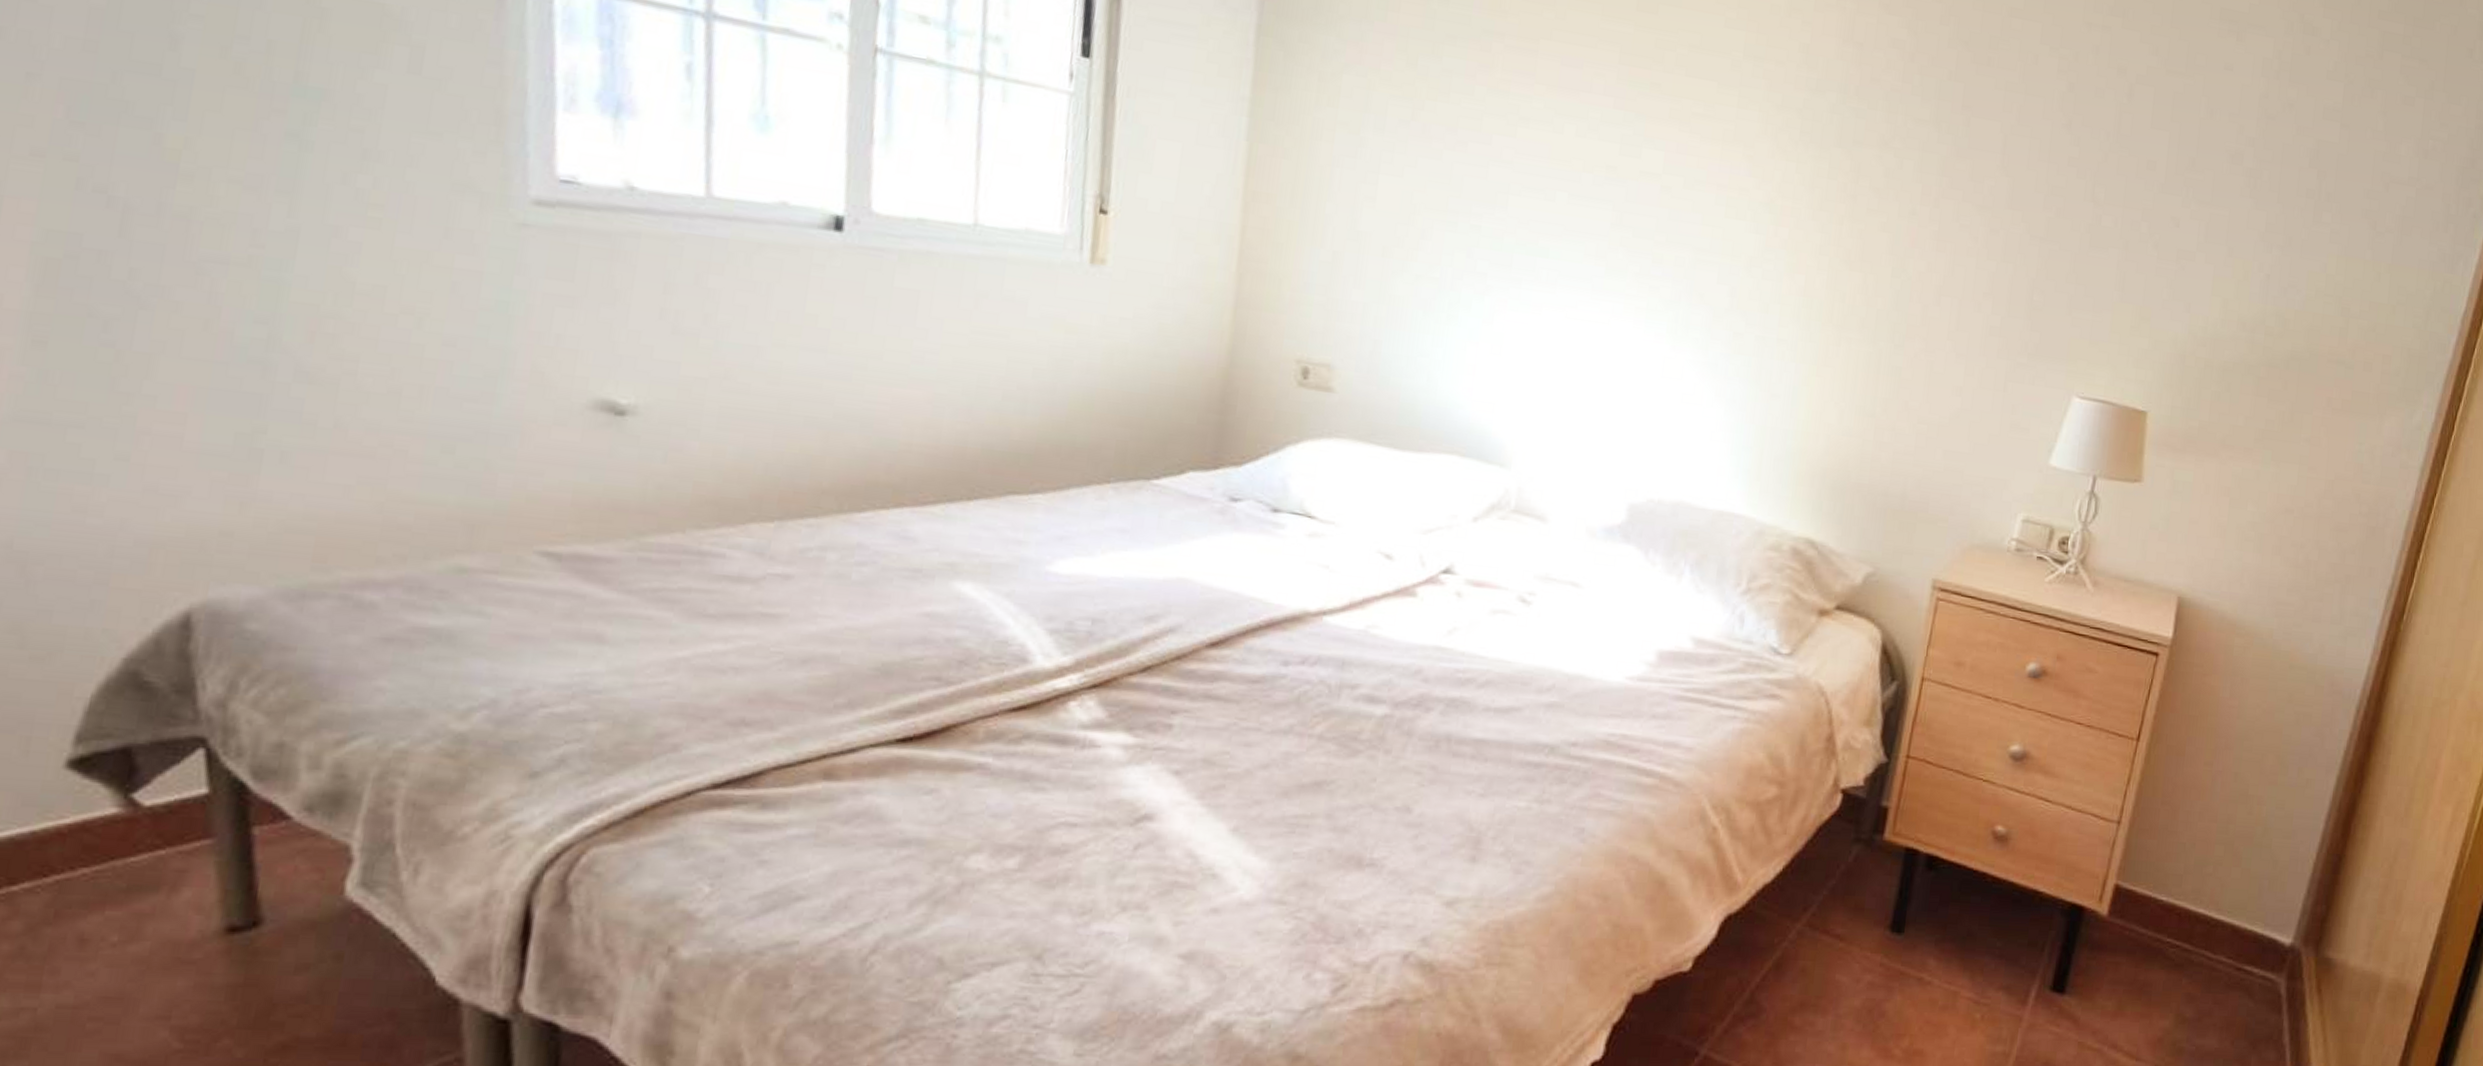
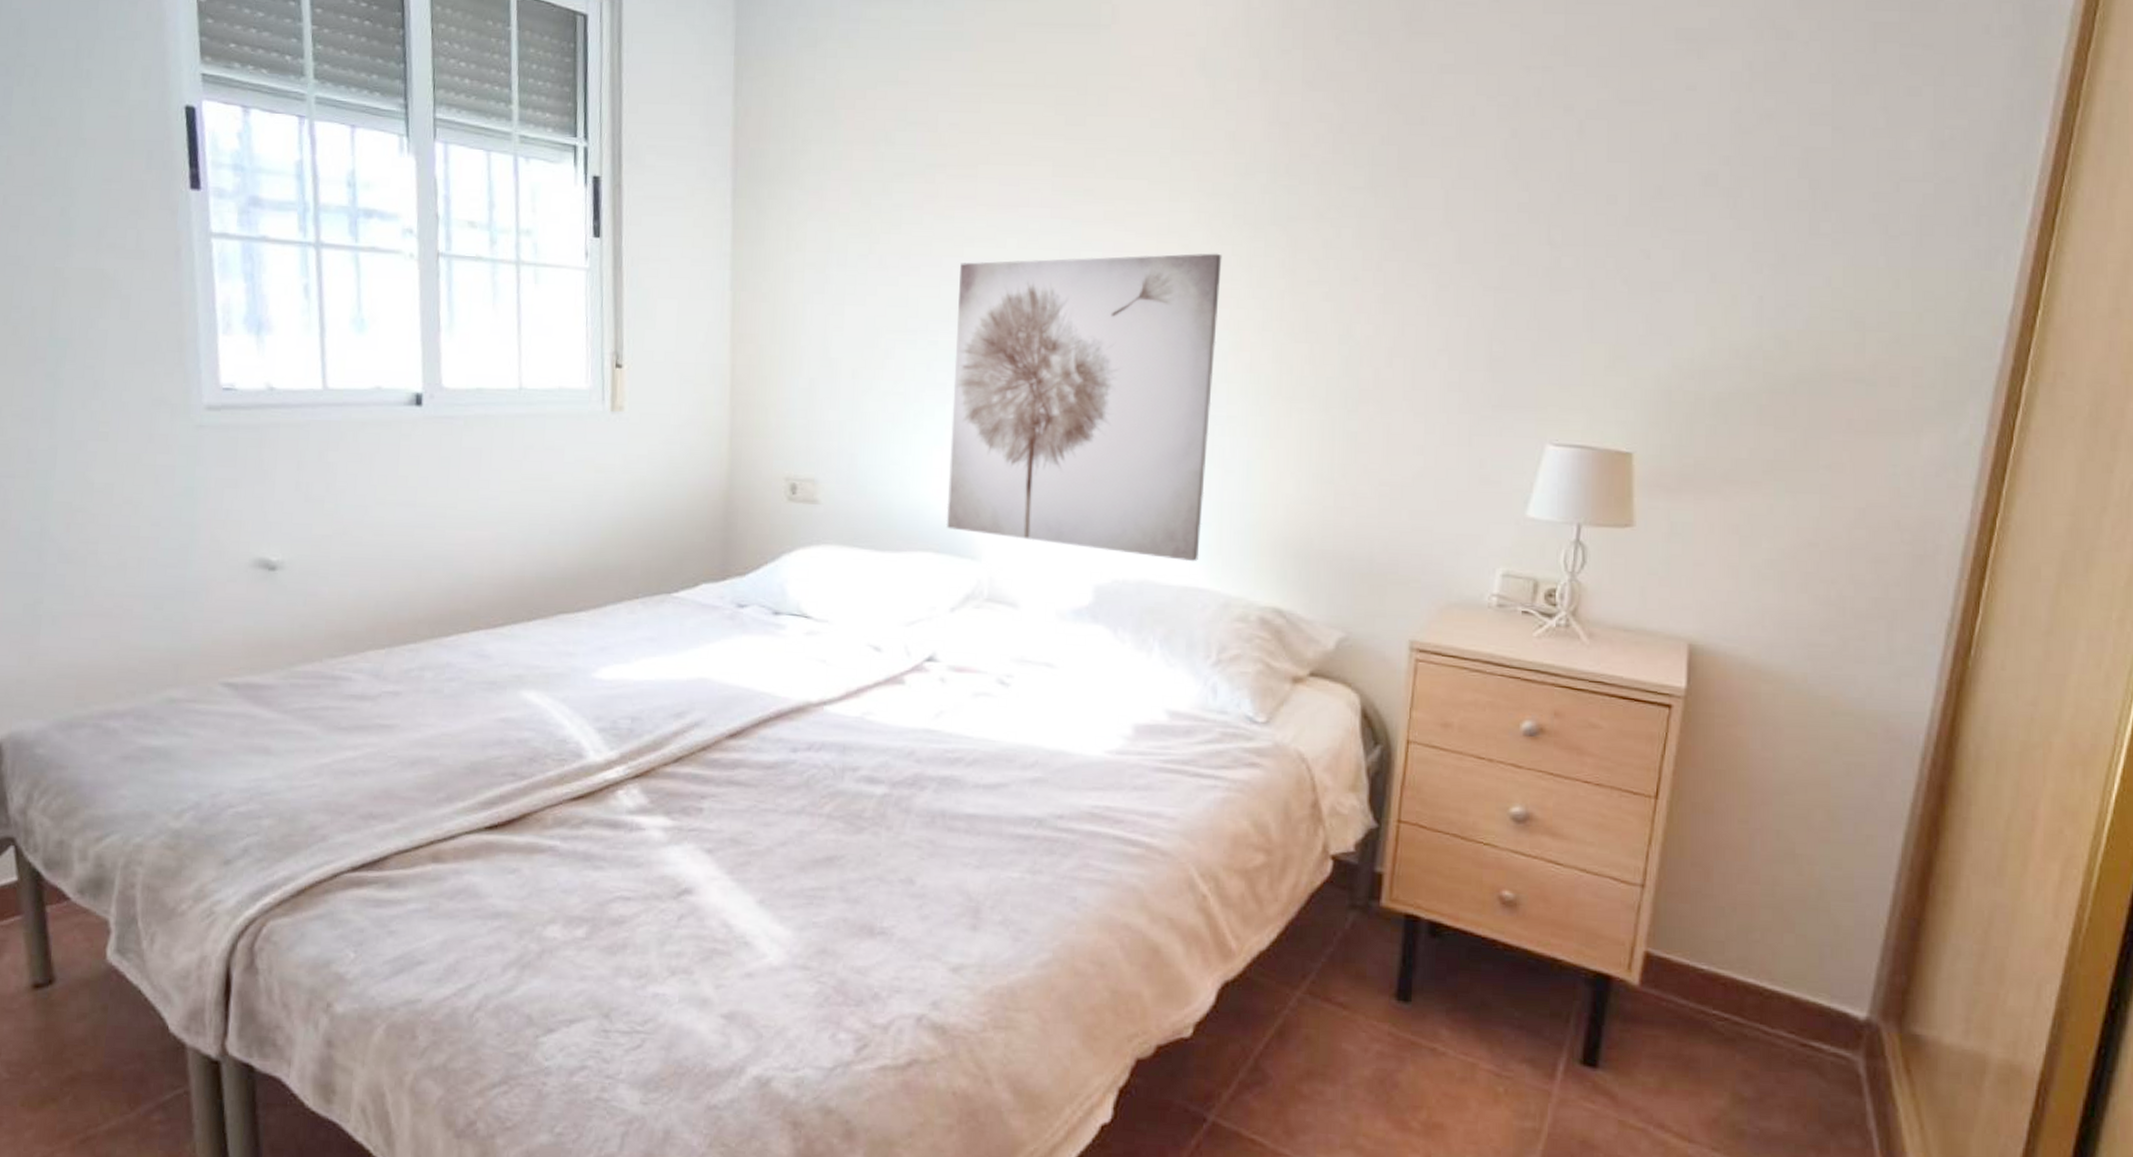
wall art: none [1475,144,1786,487] -> present [946,253,1222,562]

